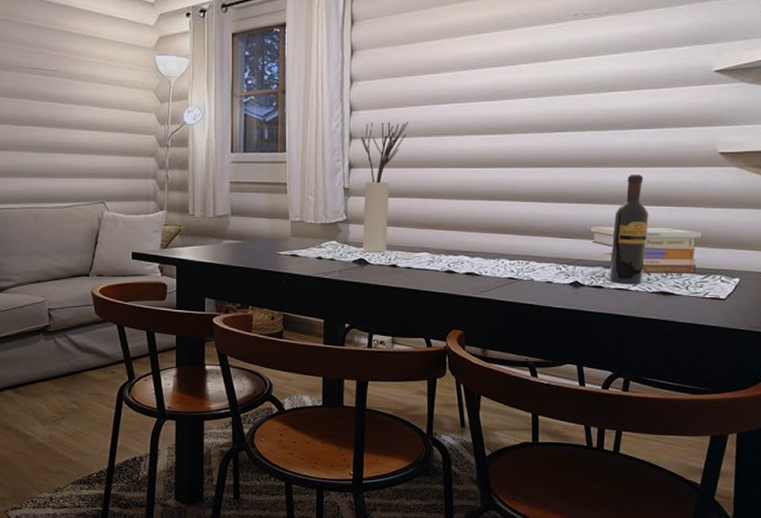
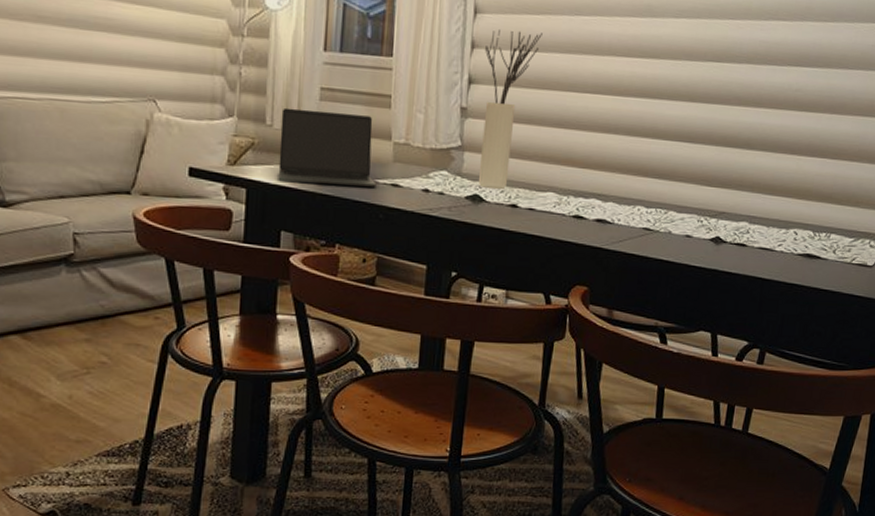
laptop: none [200,200,279,259] -> present [278,107,377,189]
books: present [590,227,702,274] -> none [738,175,855,236]
wine bottle: present [609,175,649,285] -> none [753,118,802,245]

